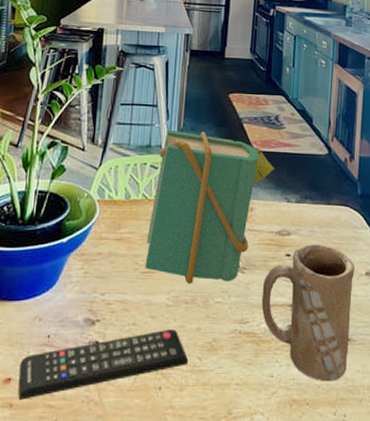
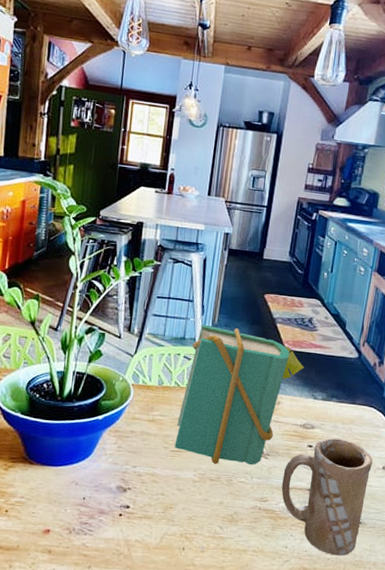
remote control: present [18,330,189,400] -> none [56,501,211,548]

